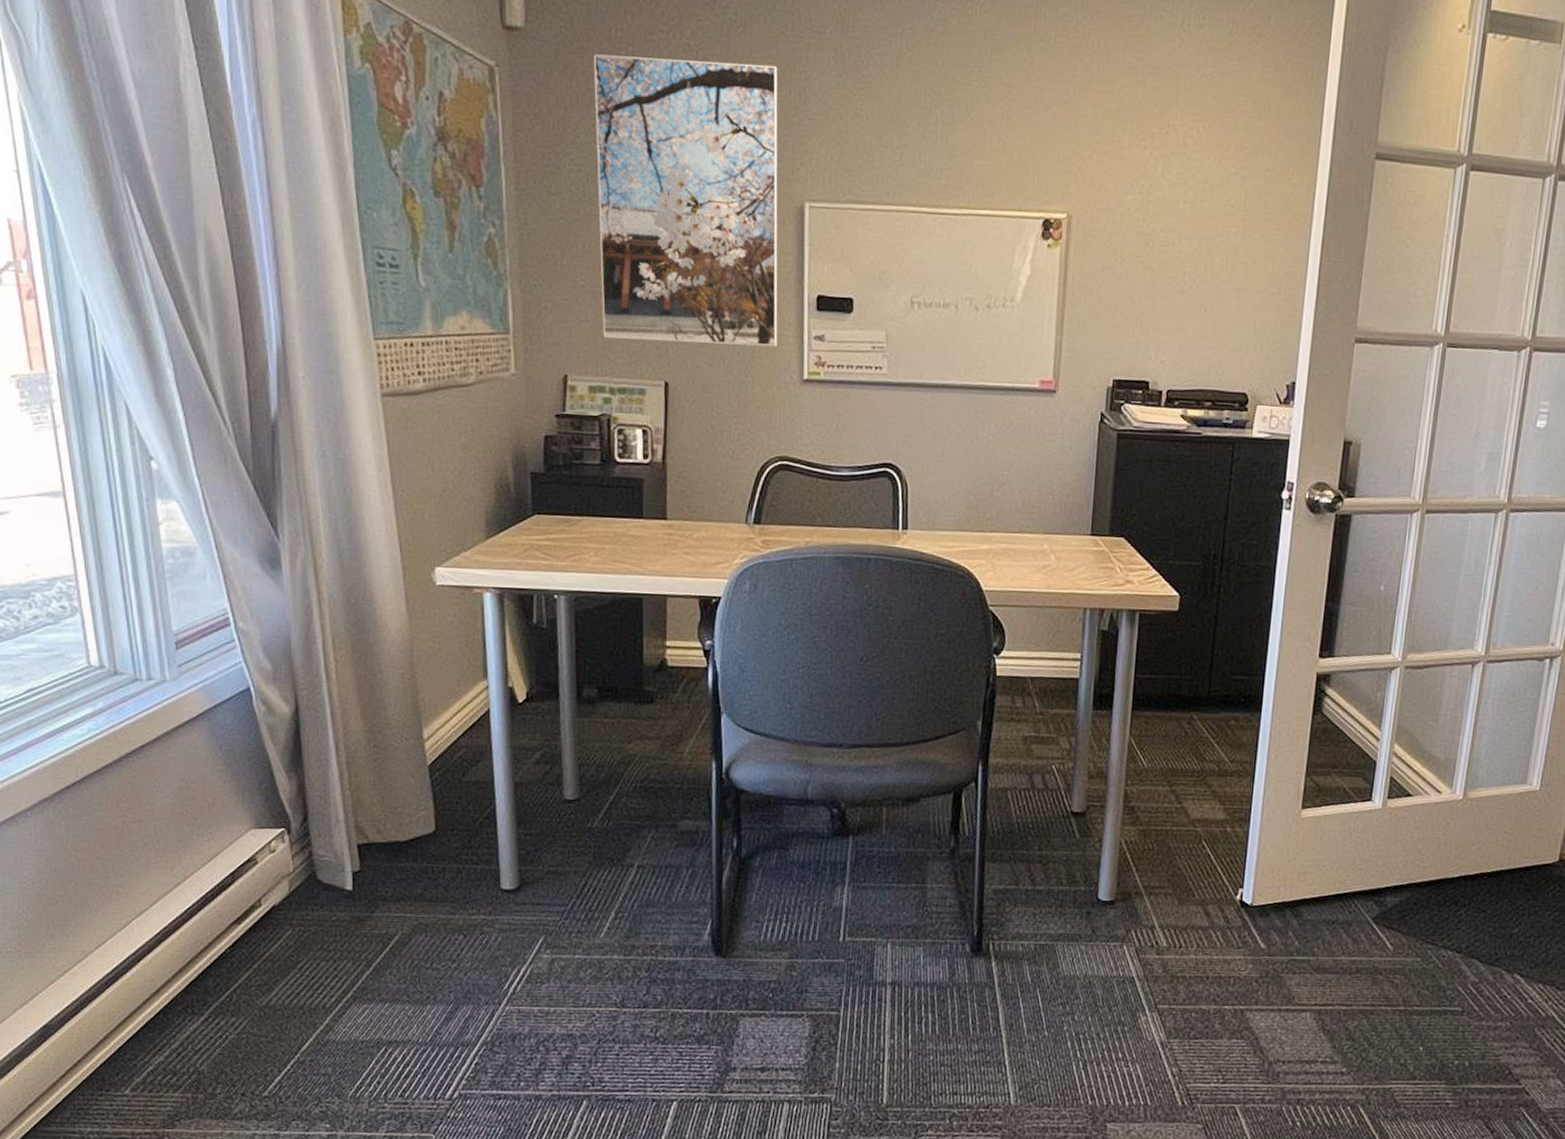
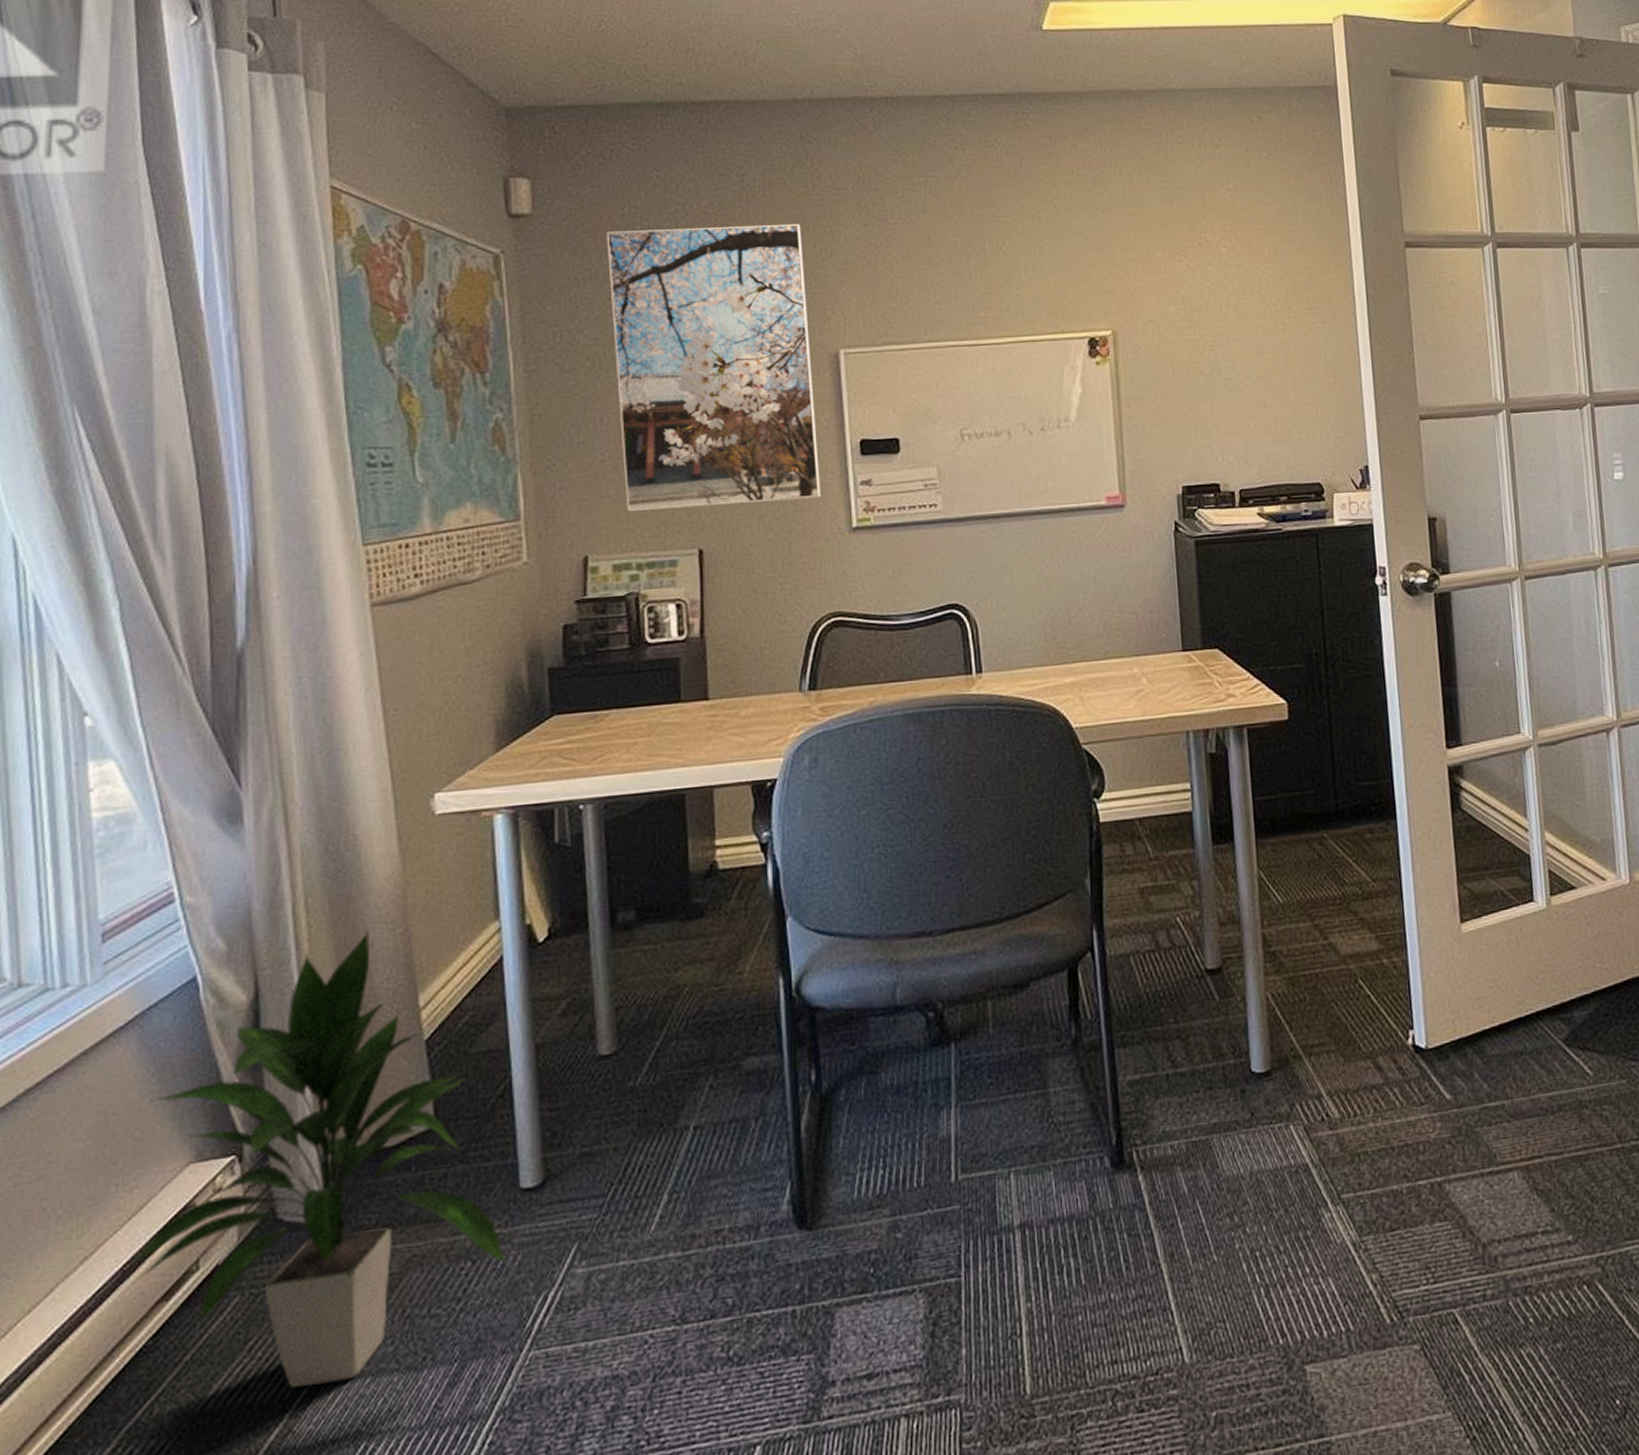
indoor plant: none [209,671,491,1002] -> present [128,930,508,1388]

